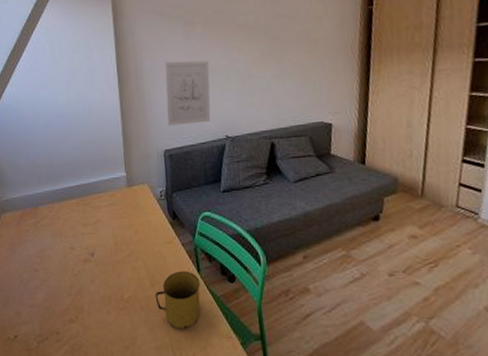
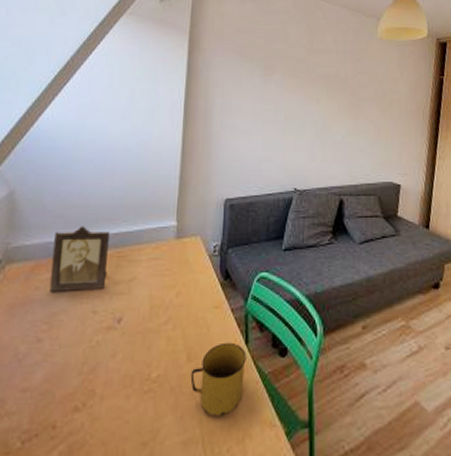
photo frame: none [32,181,77,233] -> present [49,226,110,291]
wall art: present [165,60,211,126] -> none [232,104,284,173]

